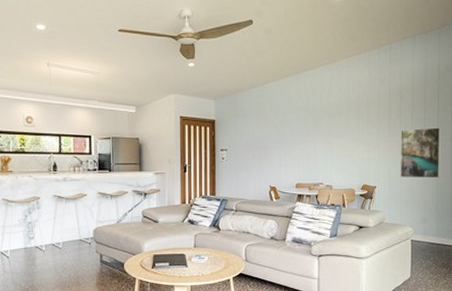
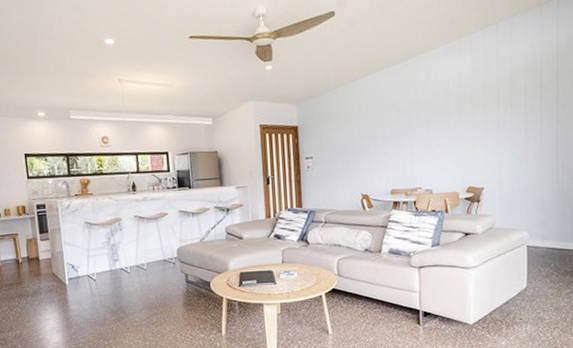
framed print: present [400,127,441,178] -> none [512,115,561,176]

